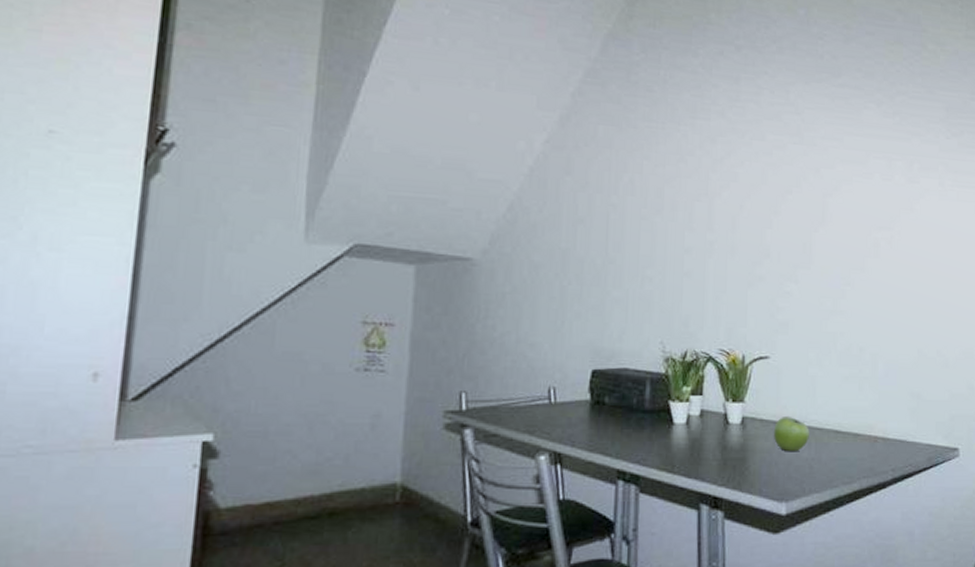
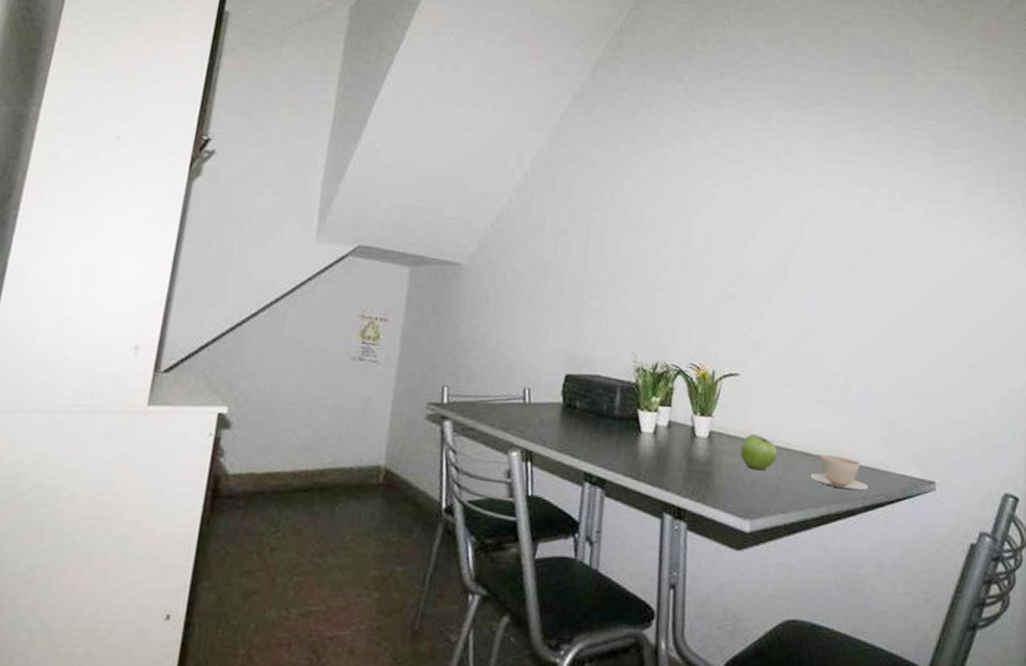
teacup: none [842,430,897,463] -> present [810,454,868,491]

